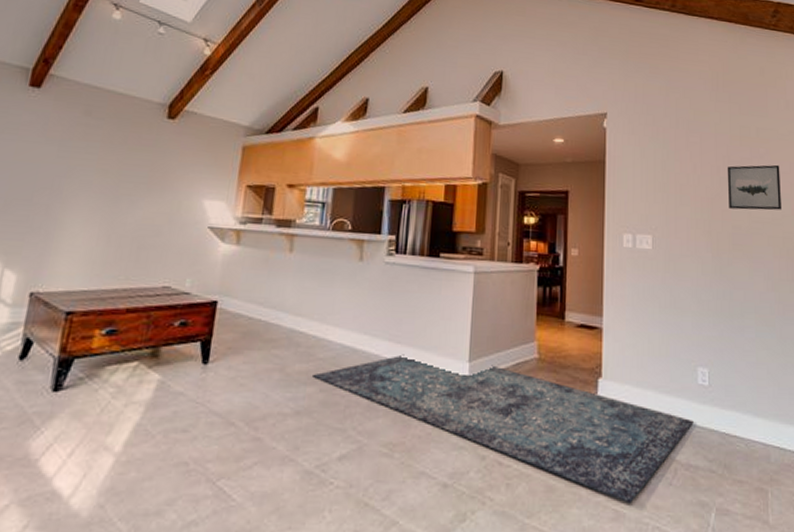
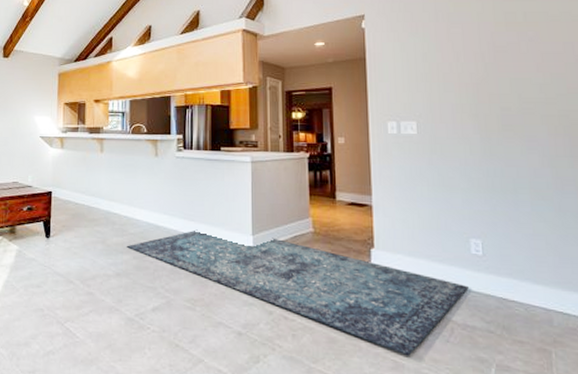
wall art: present [727,164,781,211] -> none [492,46,555,92]

